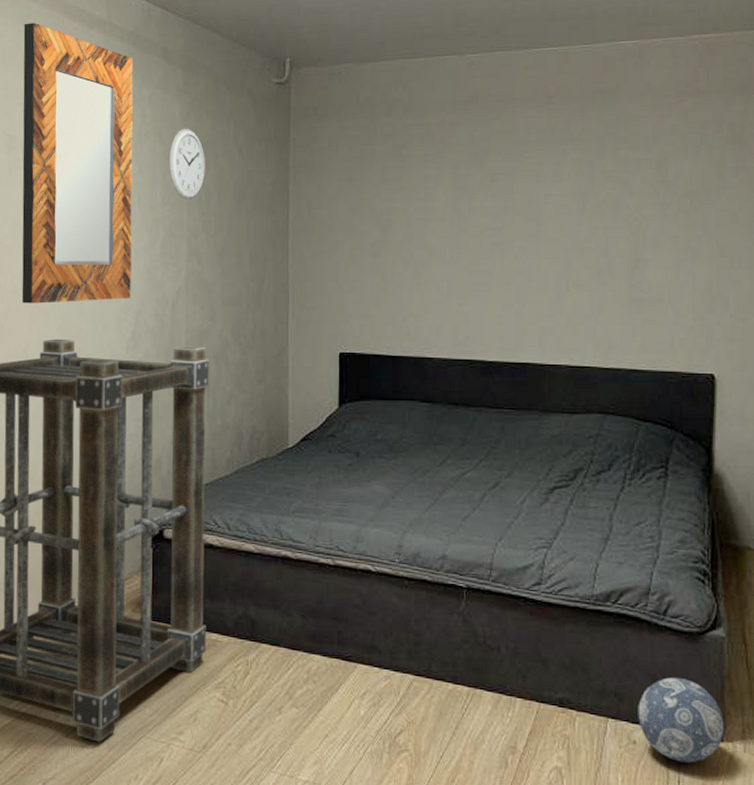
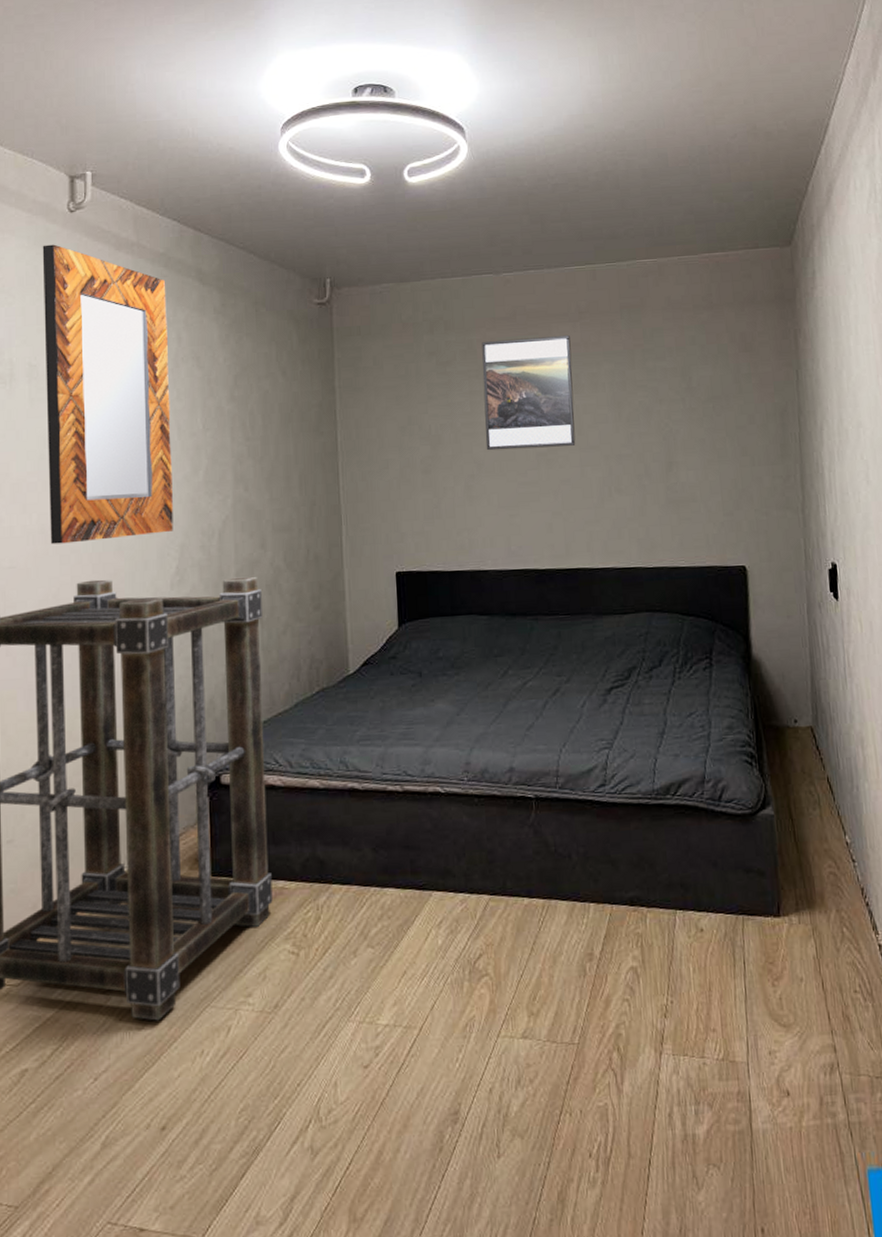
wall clock: present [169,128,205,199] -> none [209,351,248,424]
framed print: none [438,121,536,237] -> present [482,335,576,451]
decorative ball: present [638,677,724,763] -> none [702,860,781,943]

